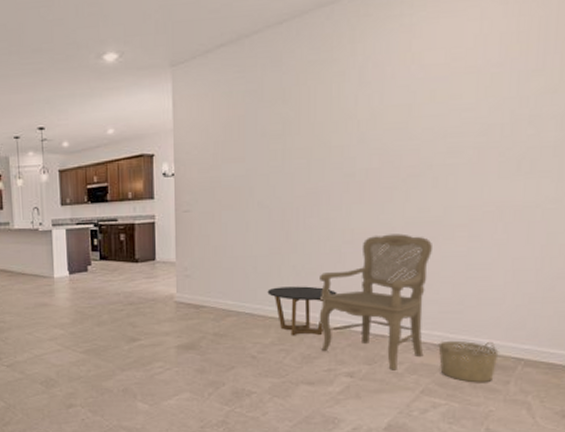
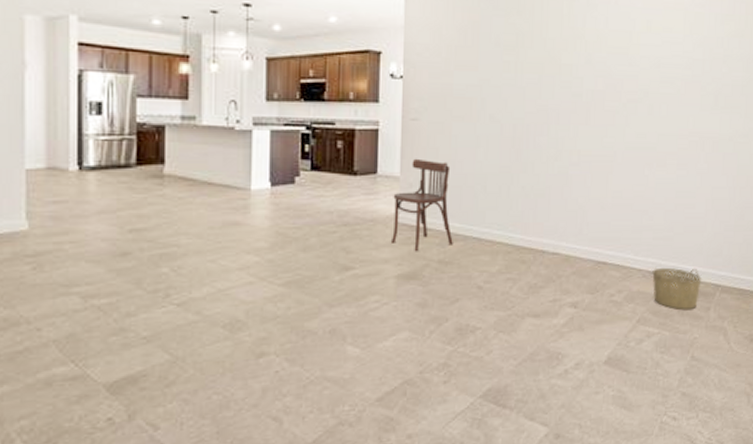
dining chair: none [170,245,227,326] -> present [390,158,453,252]
side table: present [267,286,337,336] -> none [496,209,564,264]
armchair: present [319,234,432,370] -> none [546,158,648,299]

